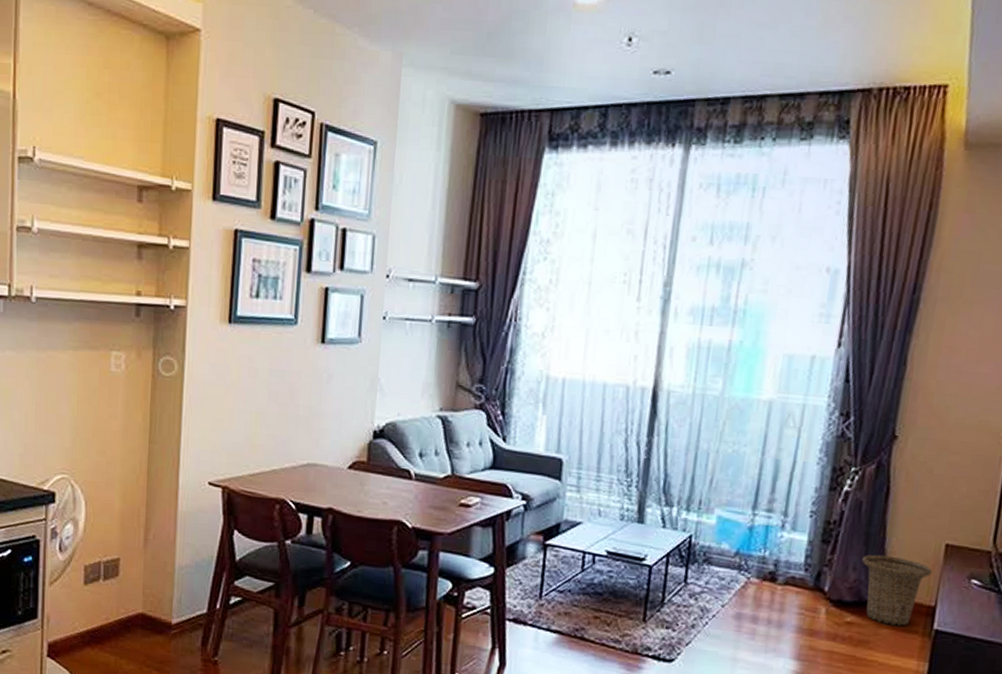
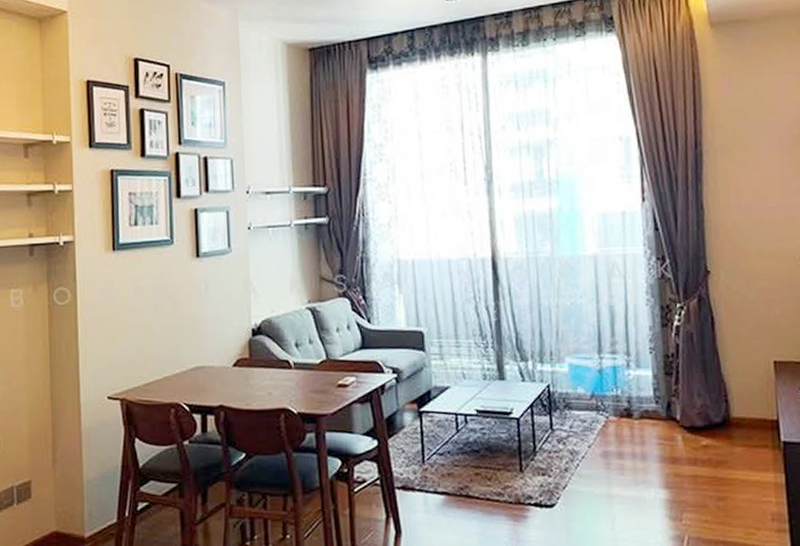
basket: present [862,554,932,626] -> none [704,378,767,443]

